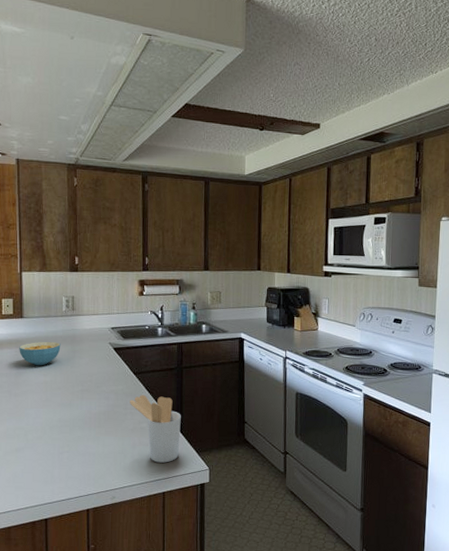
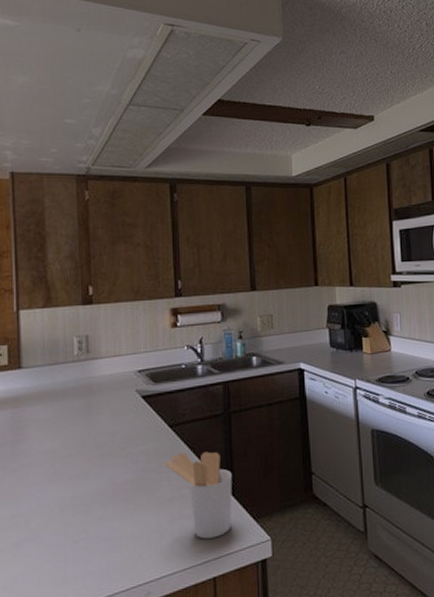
cereal bowl: present [19,341,61,366] -> none [16,395,73,429]

